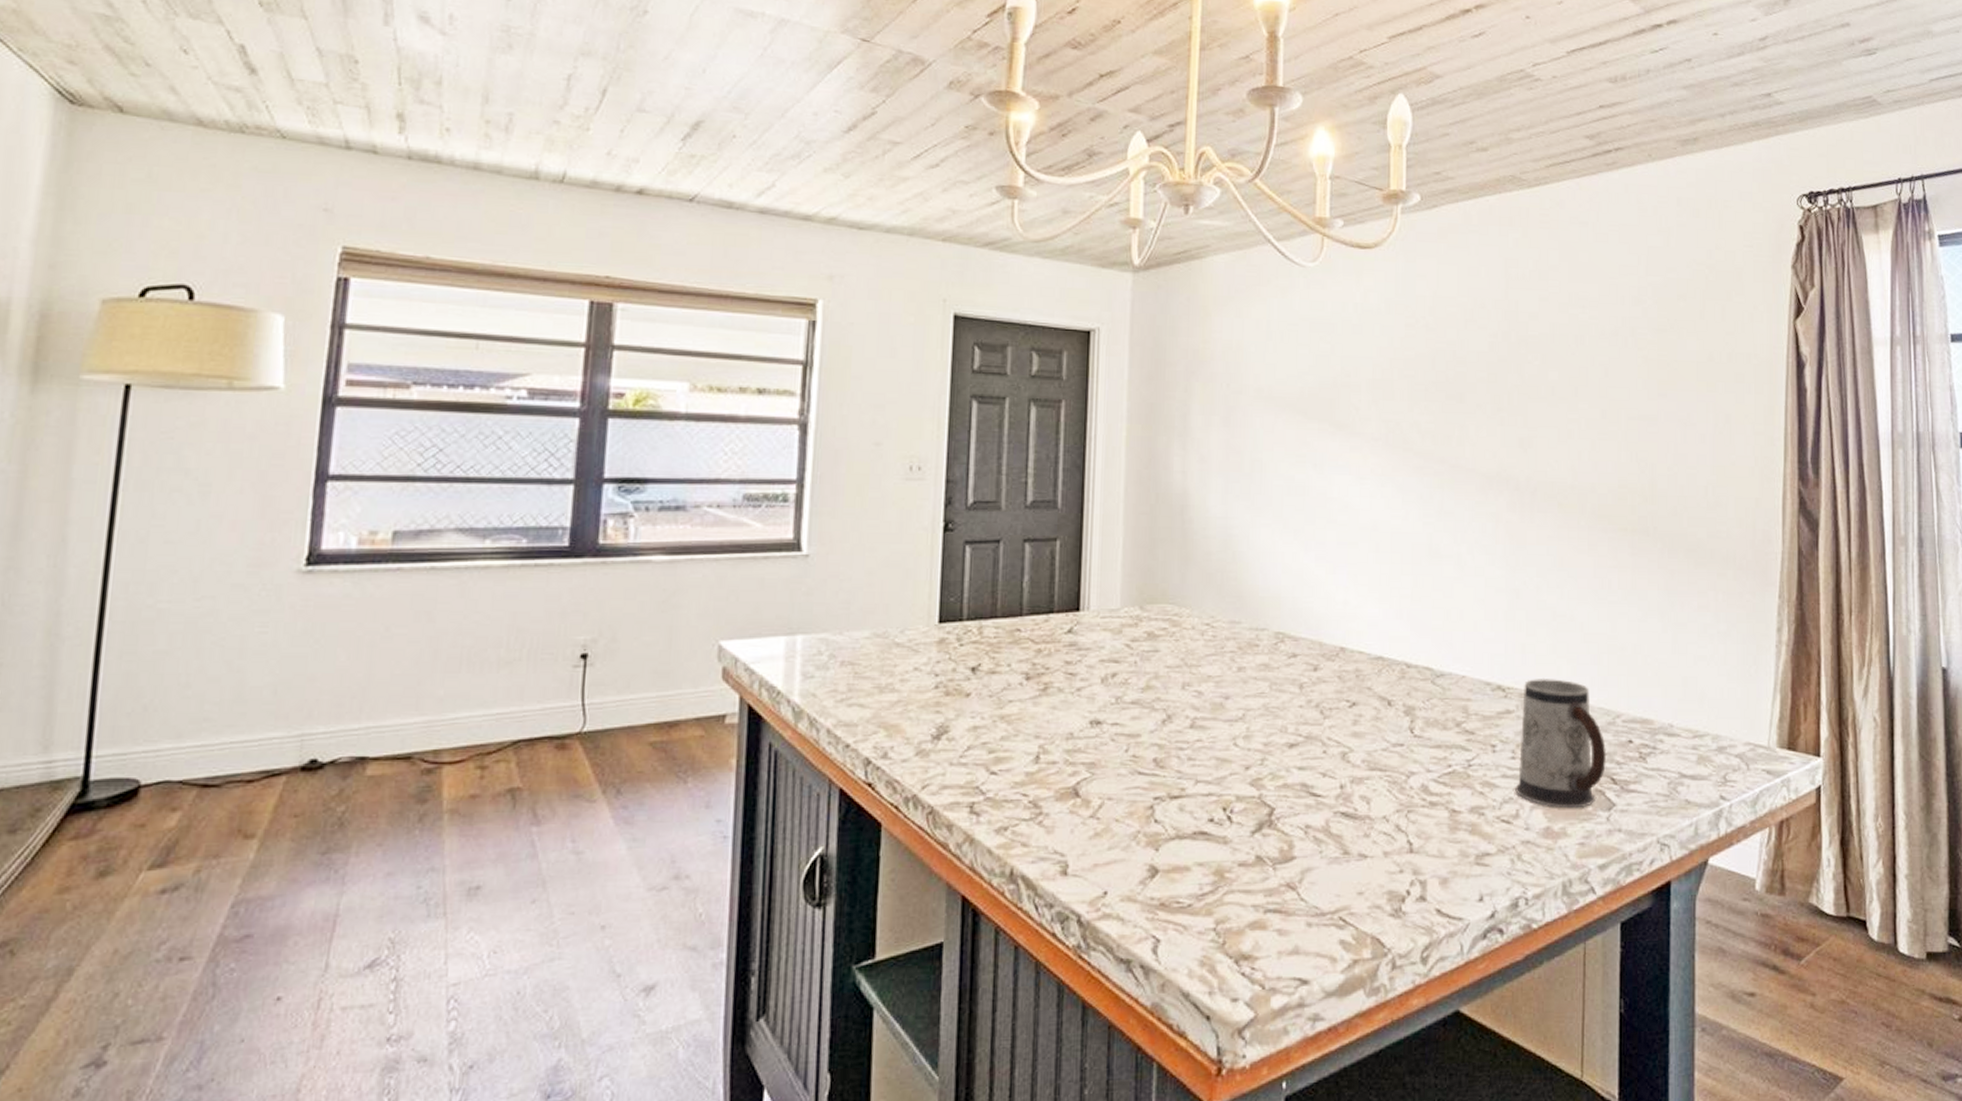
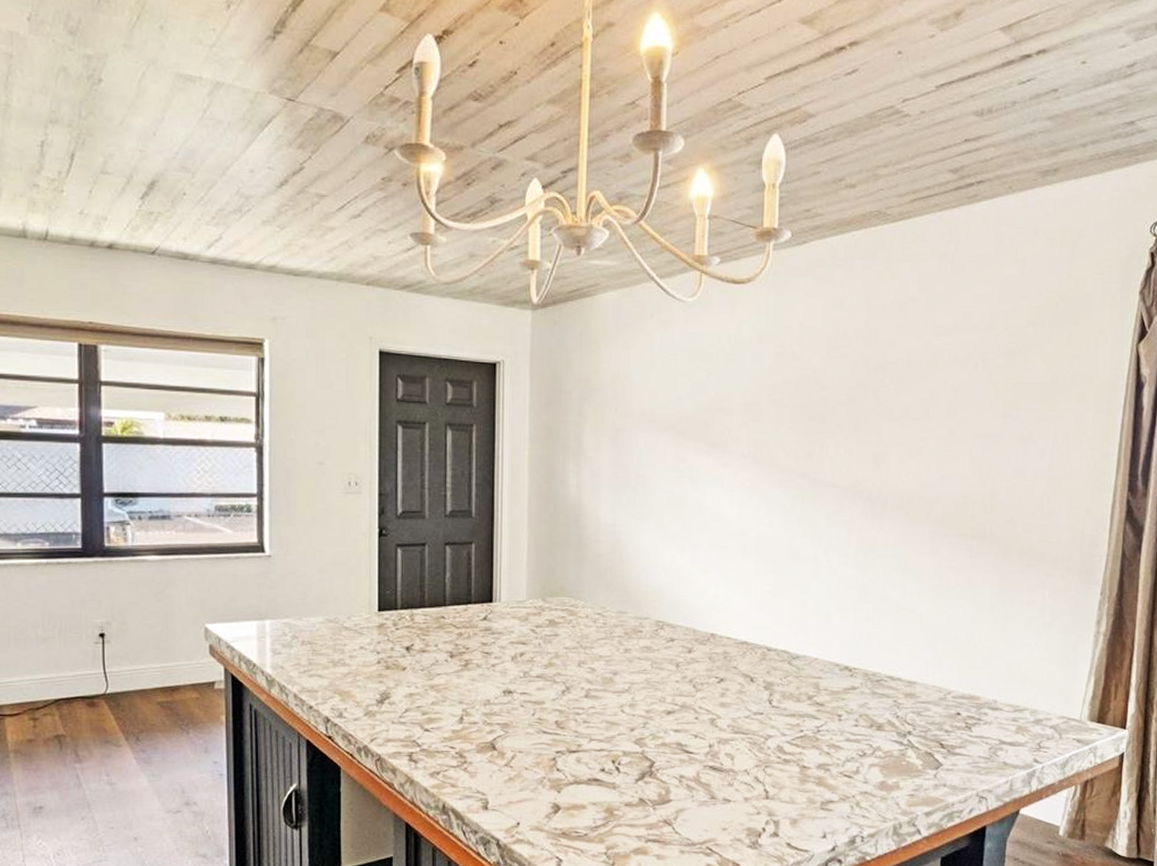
mug: present [1515,677,1607,809] -> none [857,660,938,767]

